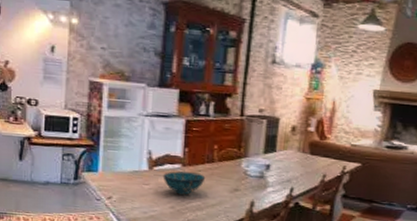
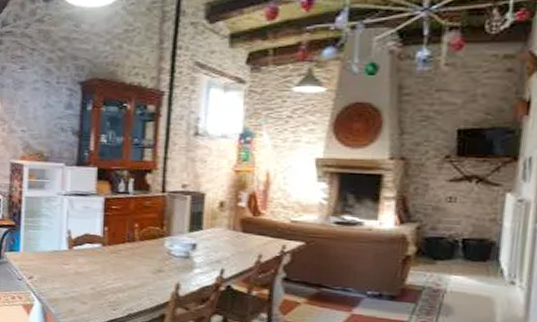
decorative bowl: present [163,171,206,195] -> none [82,251,127,276]

